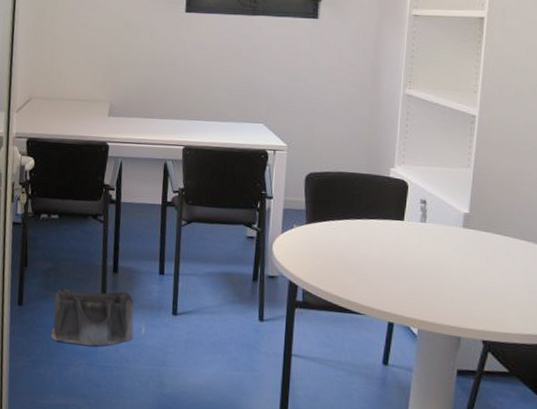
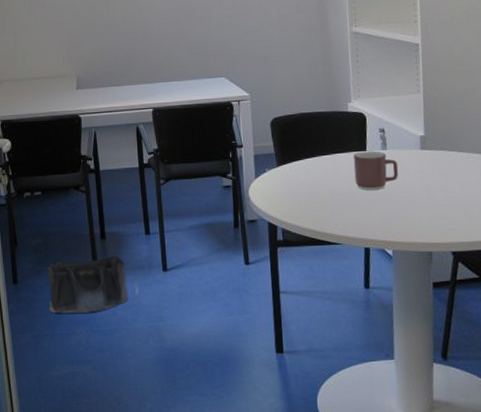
mug: none [387,220,436,264] -> present [353,151,399,190]

